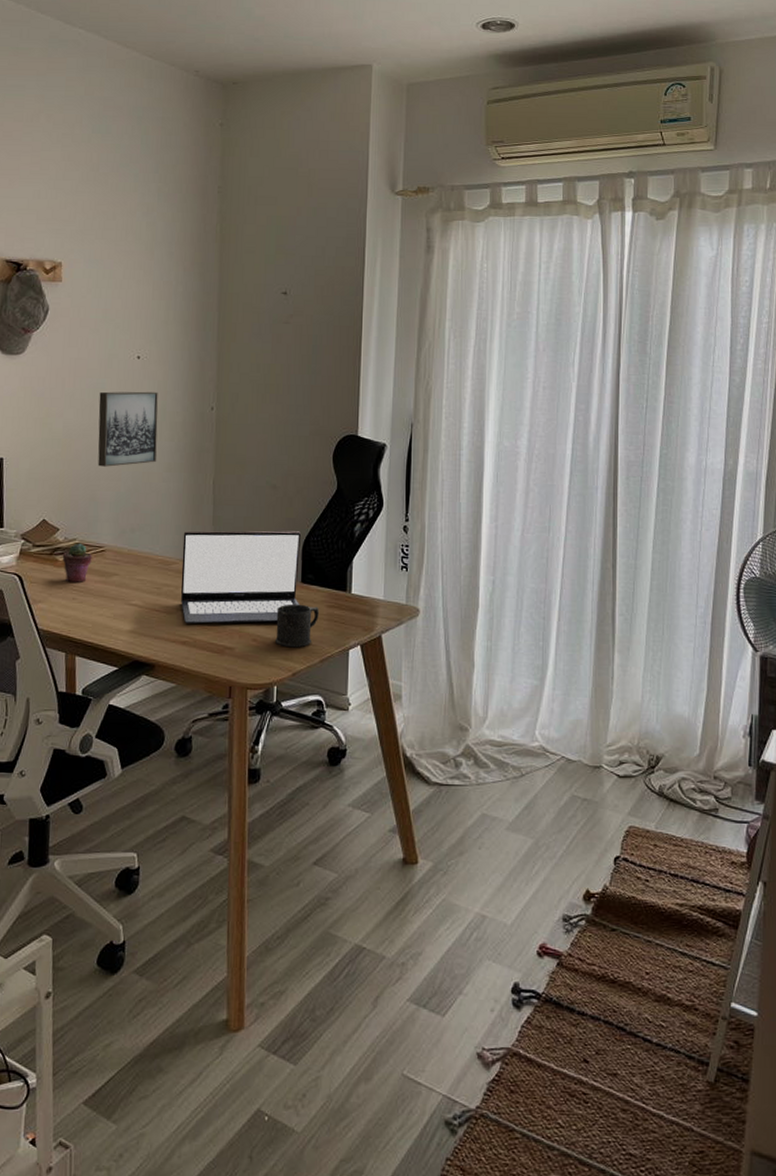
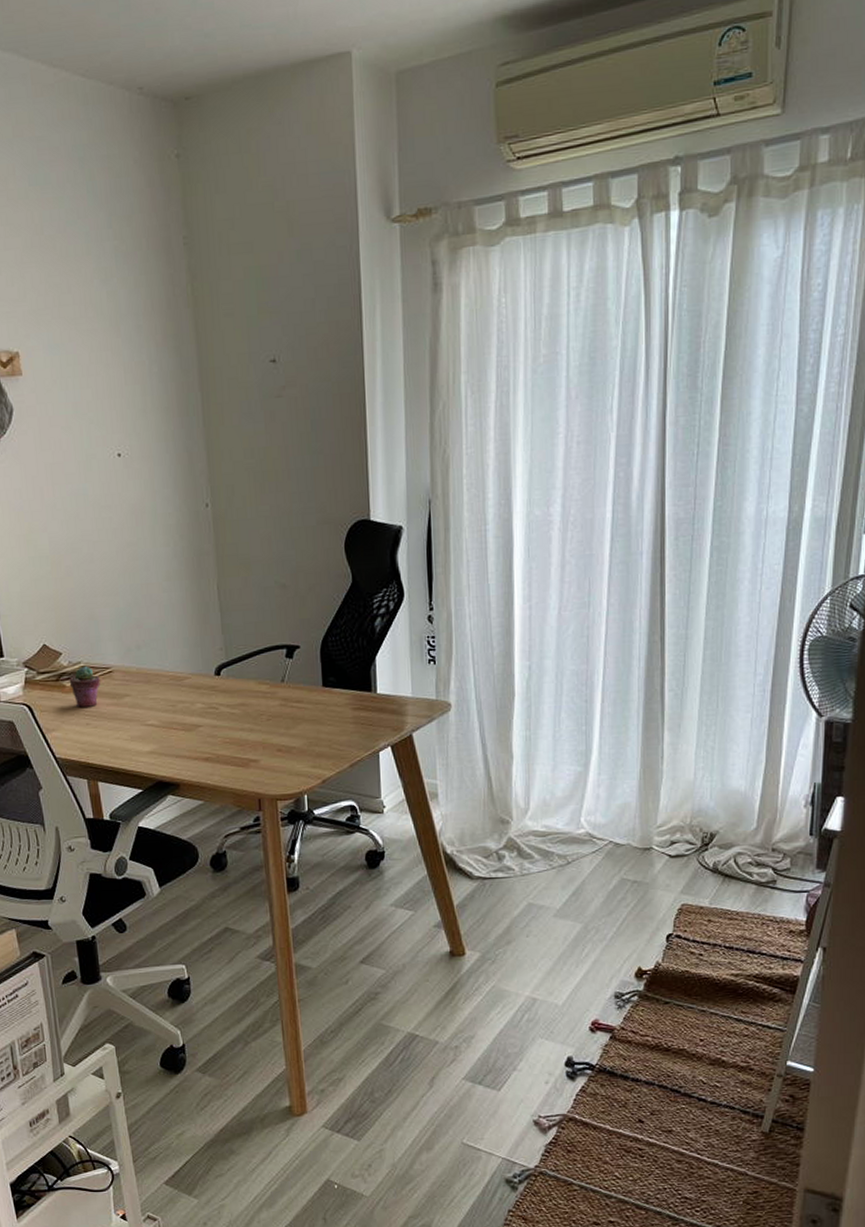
wall art: present [98,391,158,467] -> none [82,492,155,582]
laptop: present [180,531,302,624] -> none [192,632,323,739]
mug: present [275,603,319,648] -> none [299,709,344,755]

